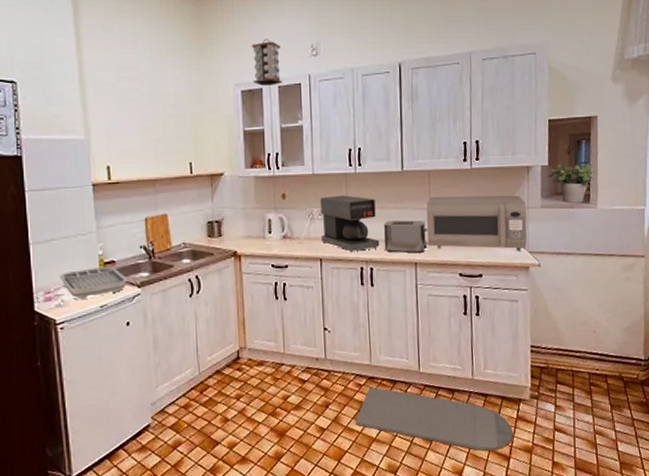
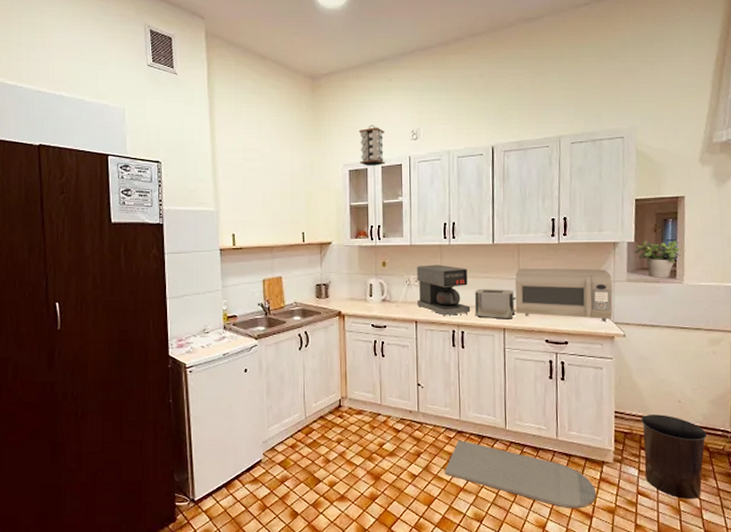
dish rack: present [58,265,129,300] -> none [189,319,247,348]
waste bin: none [557,346,622,432] -> present [641,414,707,499]

